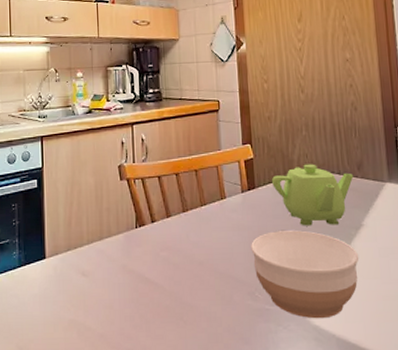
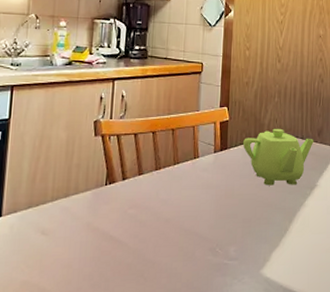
bowl: present [251,230,359,319] -> none [217,189,311,272]

